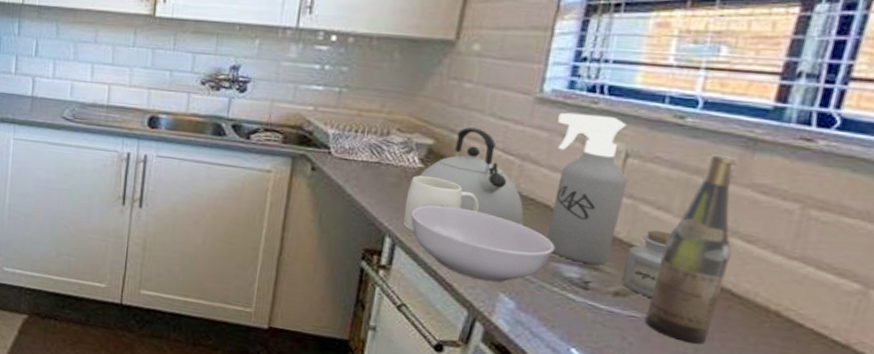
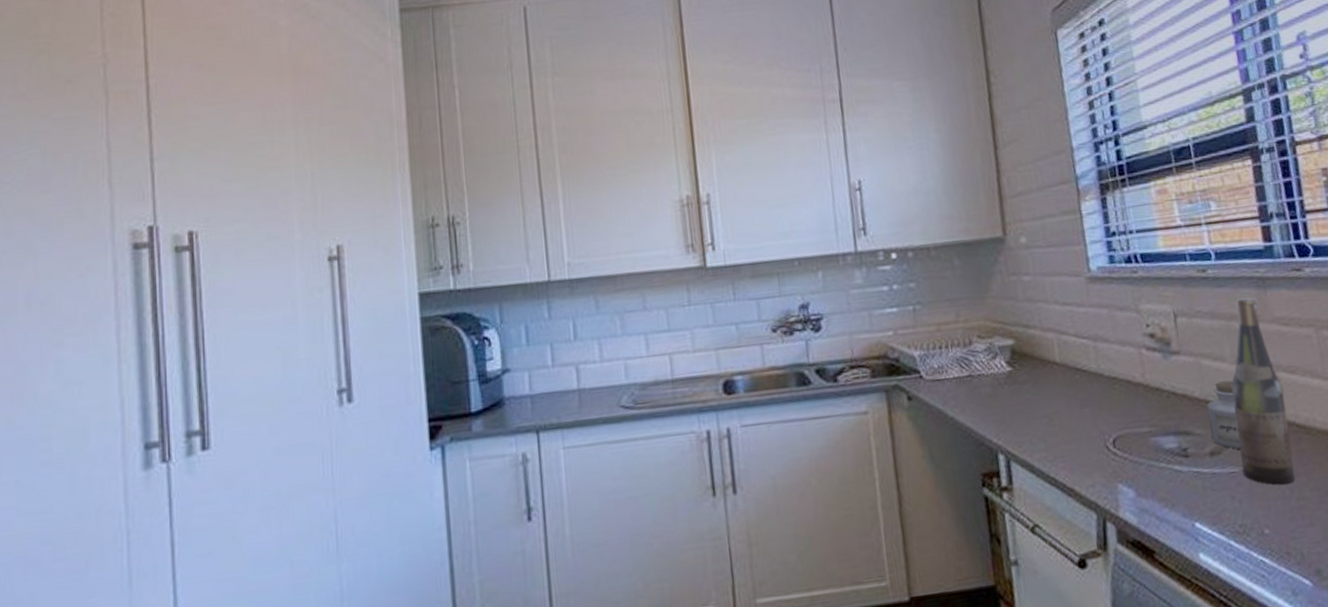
mug: present [403,175,480,232] -> none [1004,377,1074,441]
bowl: present [411,205,556,283] -> none [1014,402,1149,477]
kettle: present [419,127,524,226] -> none [1010,318,1115,408]
spray bottle: present [546,112,628,265] -> none [1110,281,1195,431]

